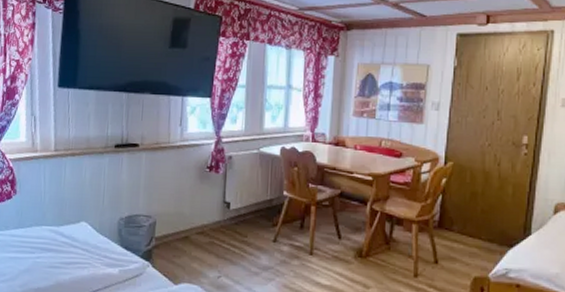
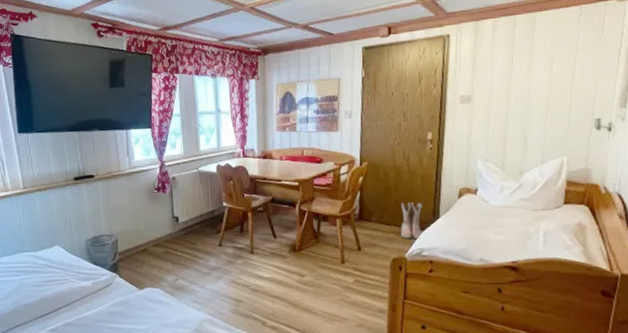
boots: none [484,213,512,258] -> present [400,202,423,240]

